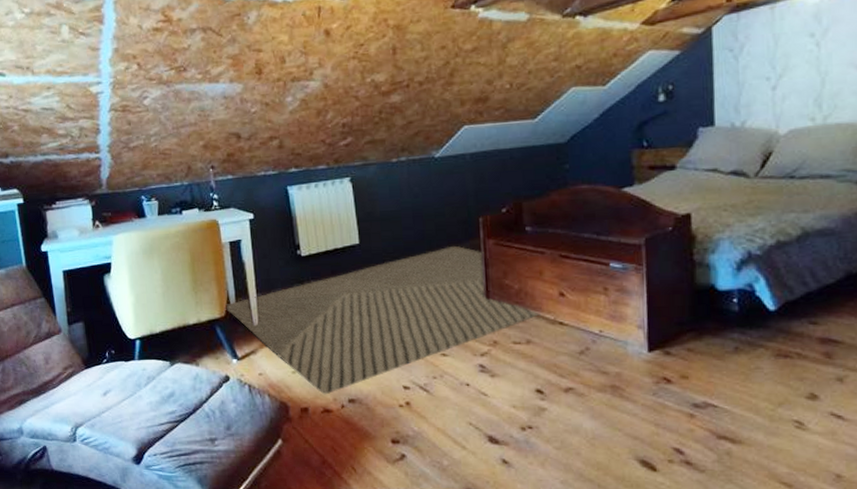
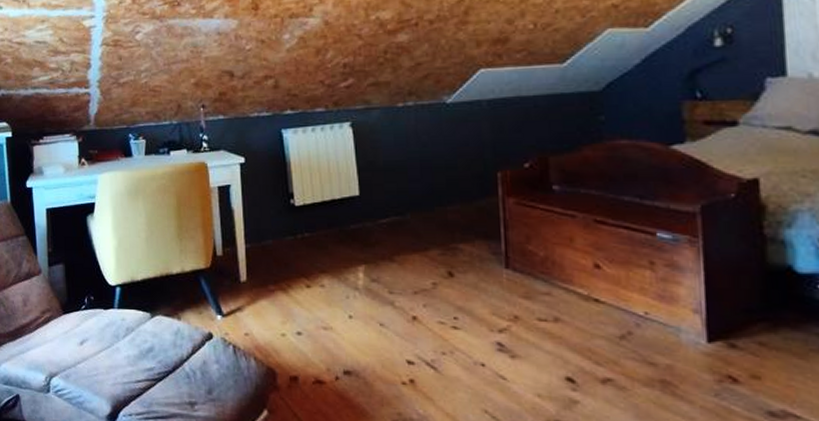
rug: present [224,245,541,395] -> none [210,202,571,364]

